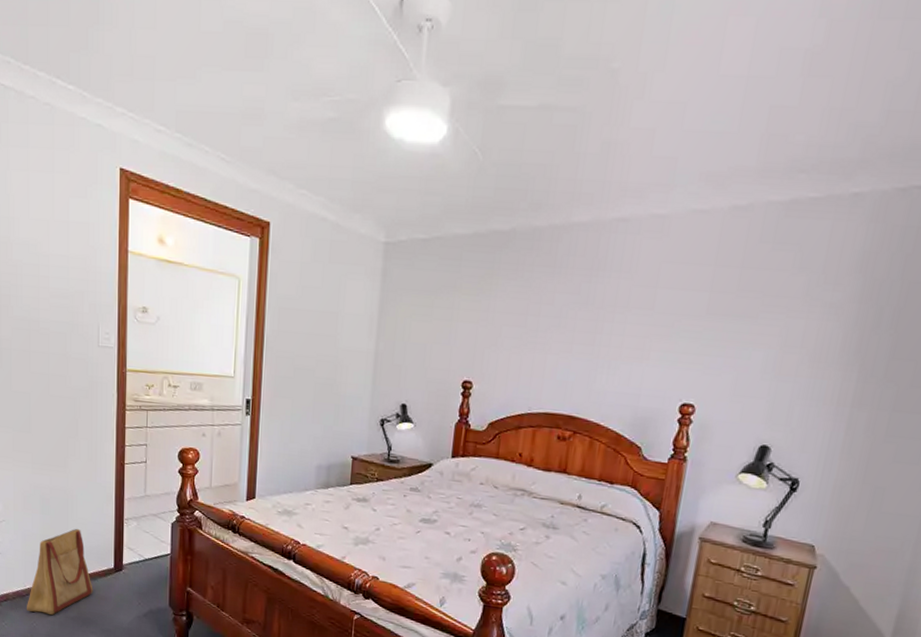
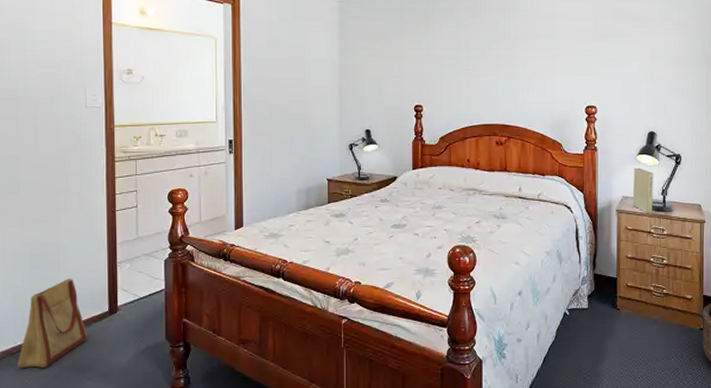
book: none [722,488,758,549] -> present [633,167,654,214]

